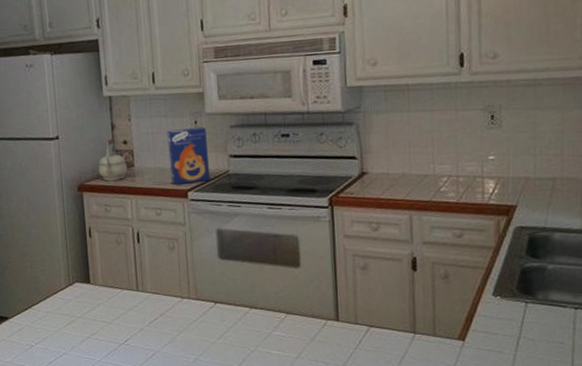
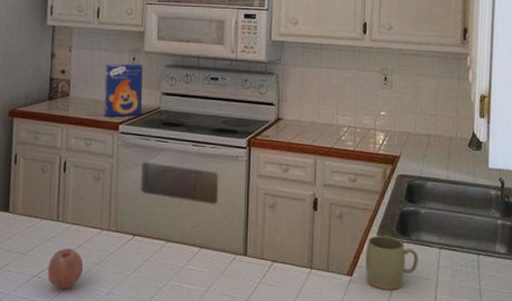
kettle: present [97,138,128,182] -> none [32,66,63,109]
fruit: none [133,316,169,356] -> present [47,248,84,289]
mug: none [480,295,548,355] -> present [366,235,418,290]

